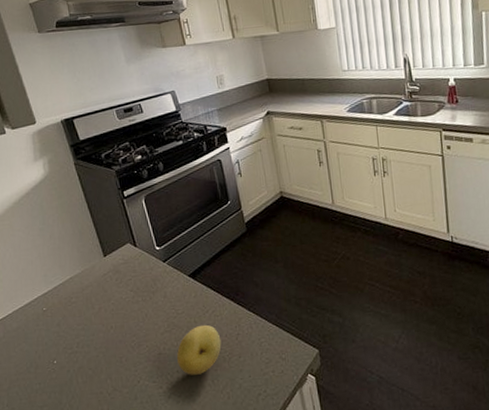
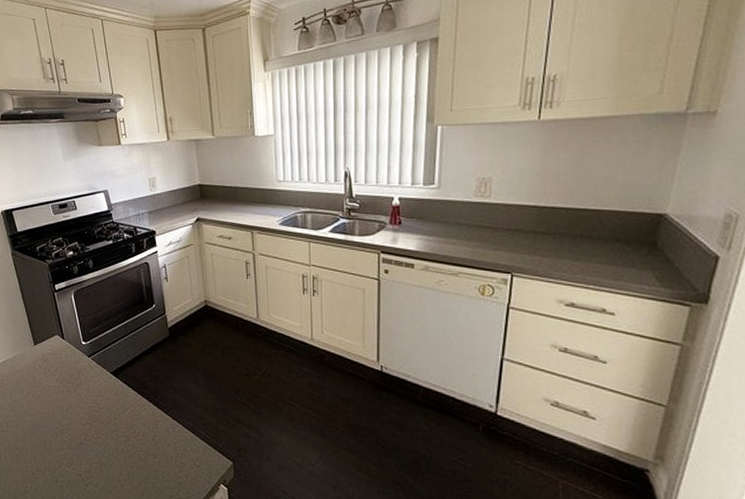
fruit: present [176,324,222,375] -> none [95,422,138,469]

